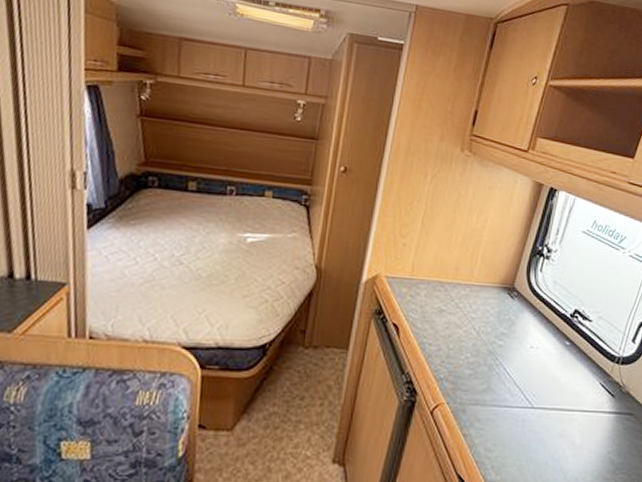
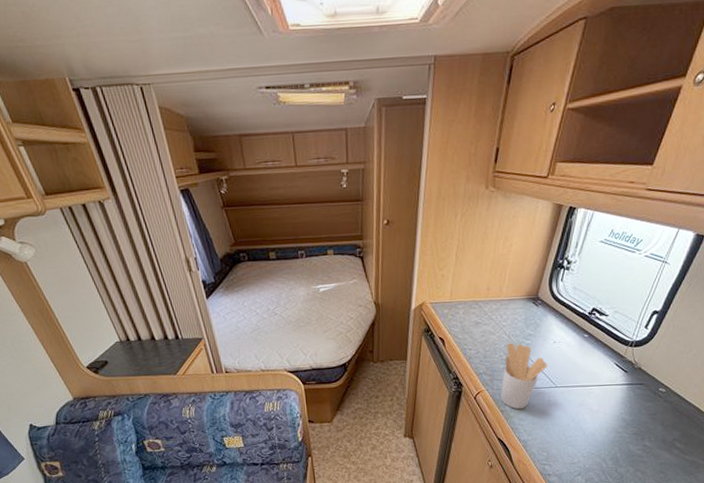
utensil holder: none [462,341,522,435] -> present [499,342,547,410]

